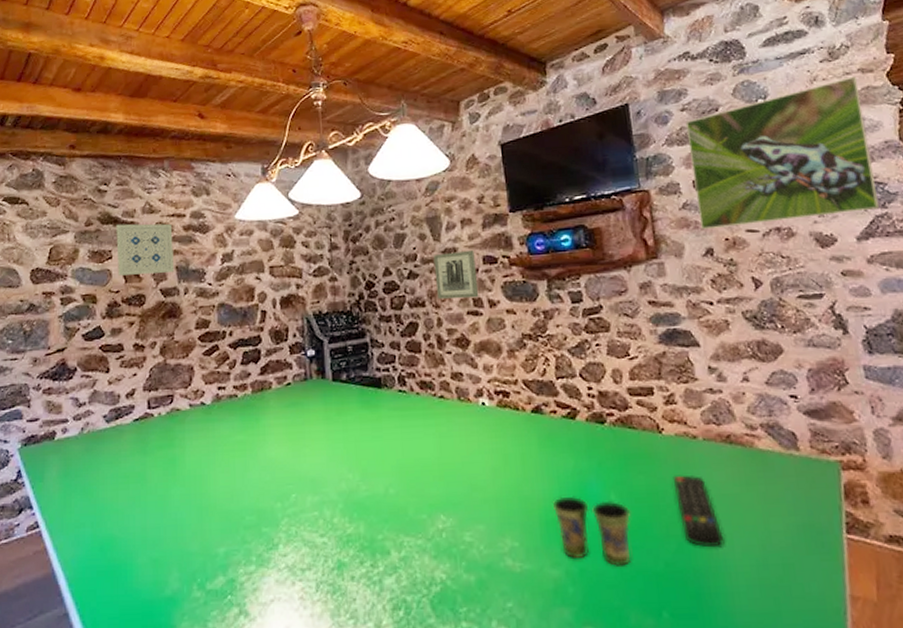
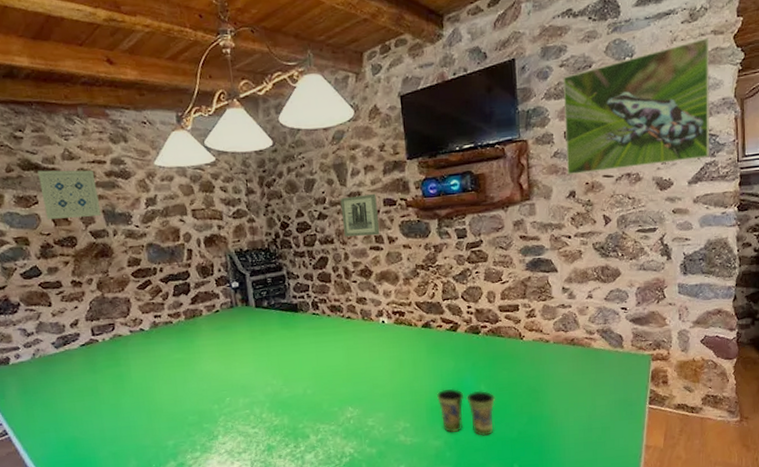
remote control: present [672,475,724,547] -> none [528,369,562,419]

